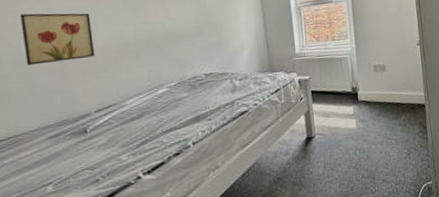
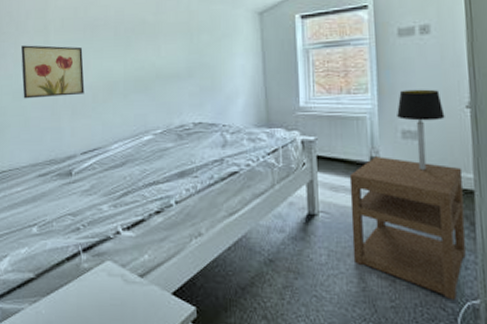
nightstand: none [337,86,422,185] -> present [349,157,466,300]
table lamp: none [369,33,403,94] -> present [397,89,445,171]

